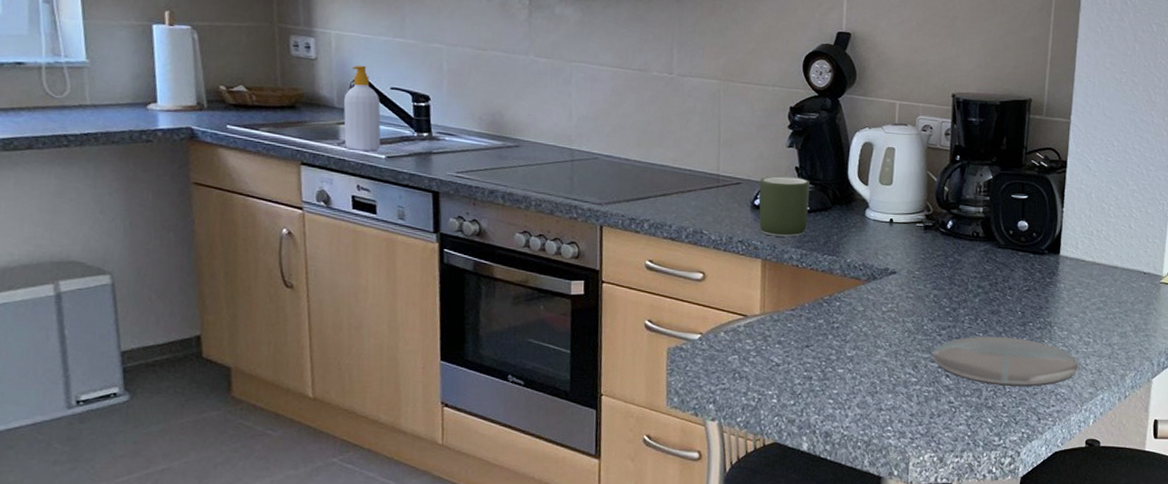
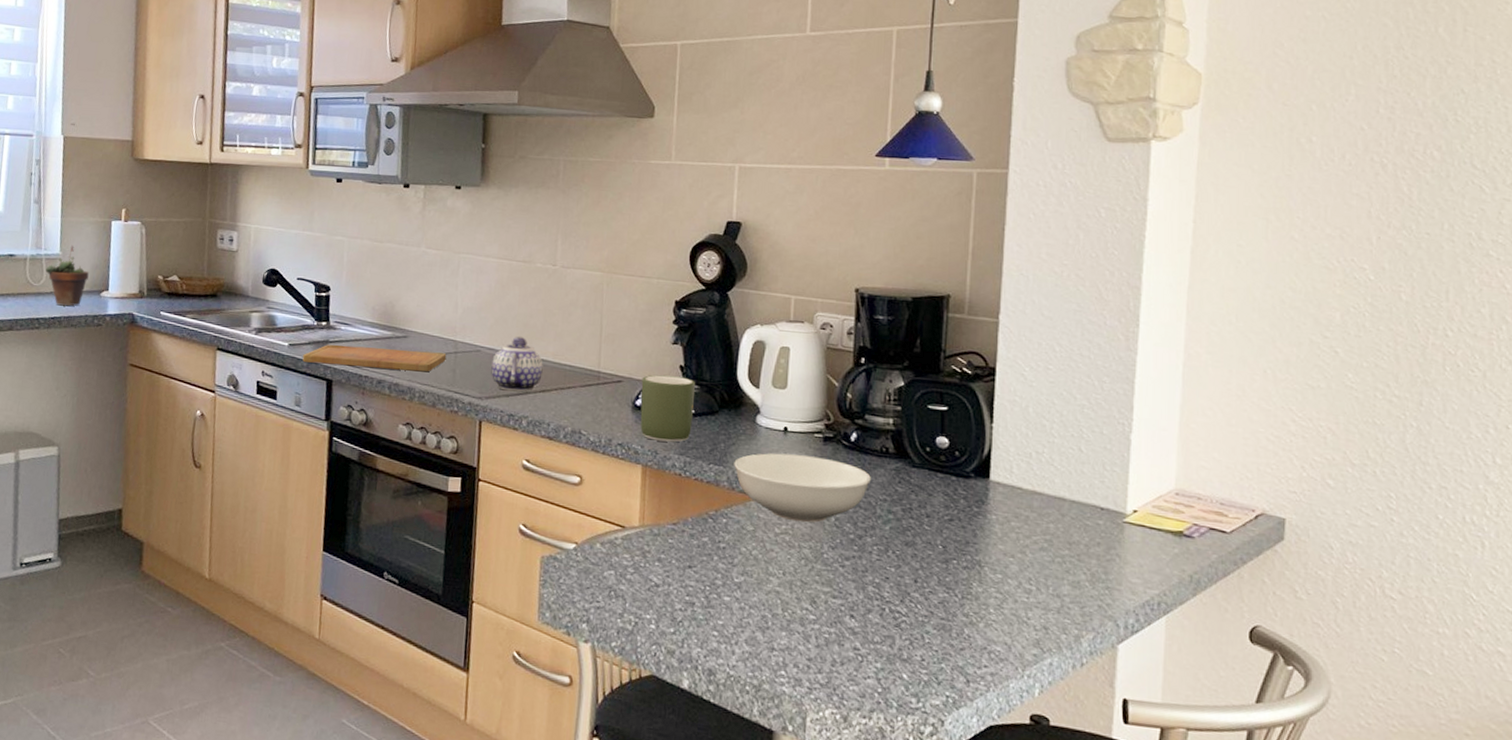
succulent plant: none [68,51,129,121] -> present [45,244,89,306]
soap bottle: present [343,65,381,152] -> none [254,256,288,339]
cutting board: none [403,155,563,181] -> present [302,344,447,372]
teapot: none [610,142,663,197] -> present [491,335,543,392]
bowl: none [846,242,964,301] -> present [734,453,871,523]
plate: present [932,336,1079,387] -> none [834,571,1018,640]

